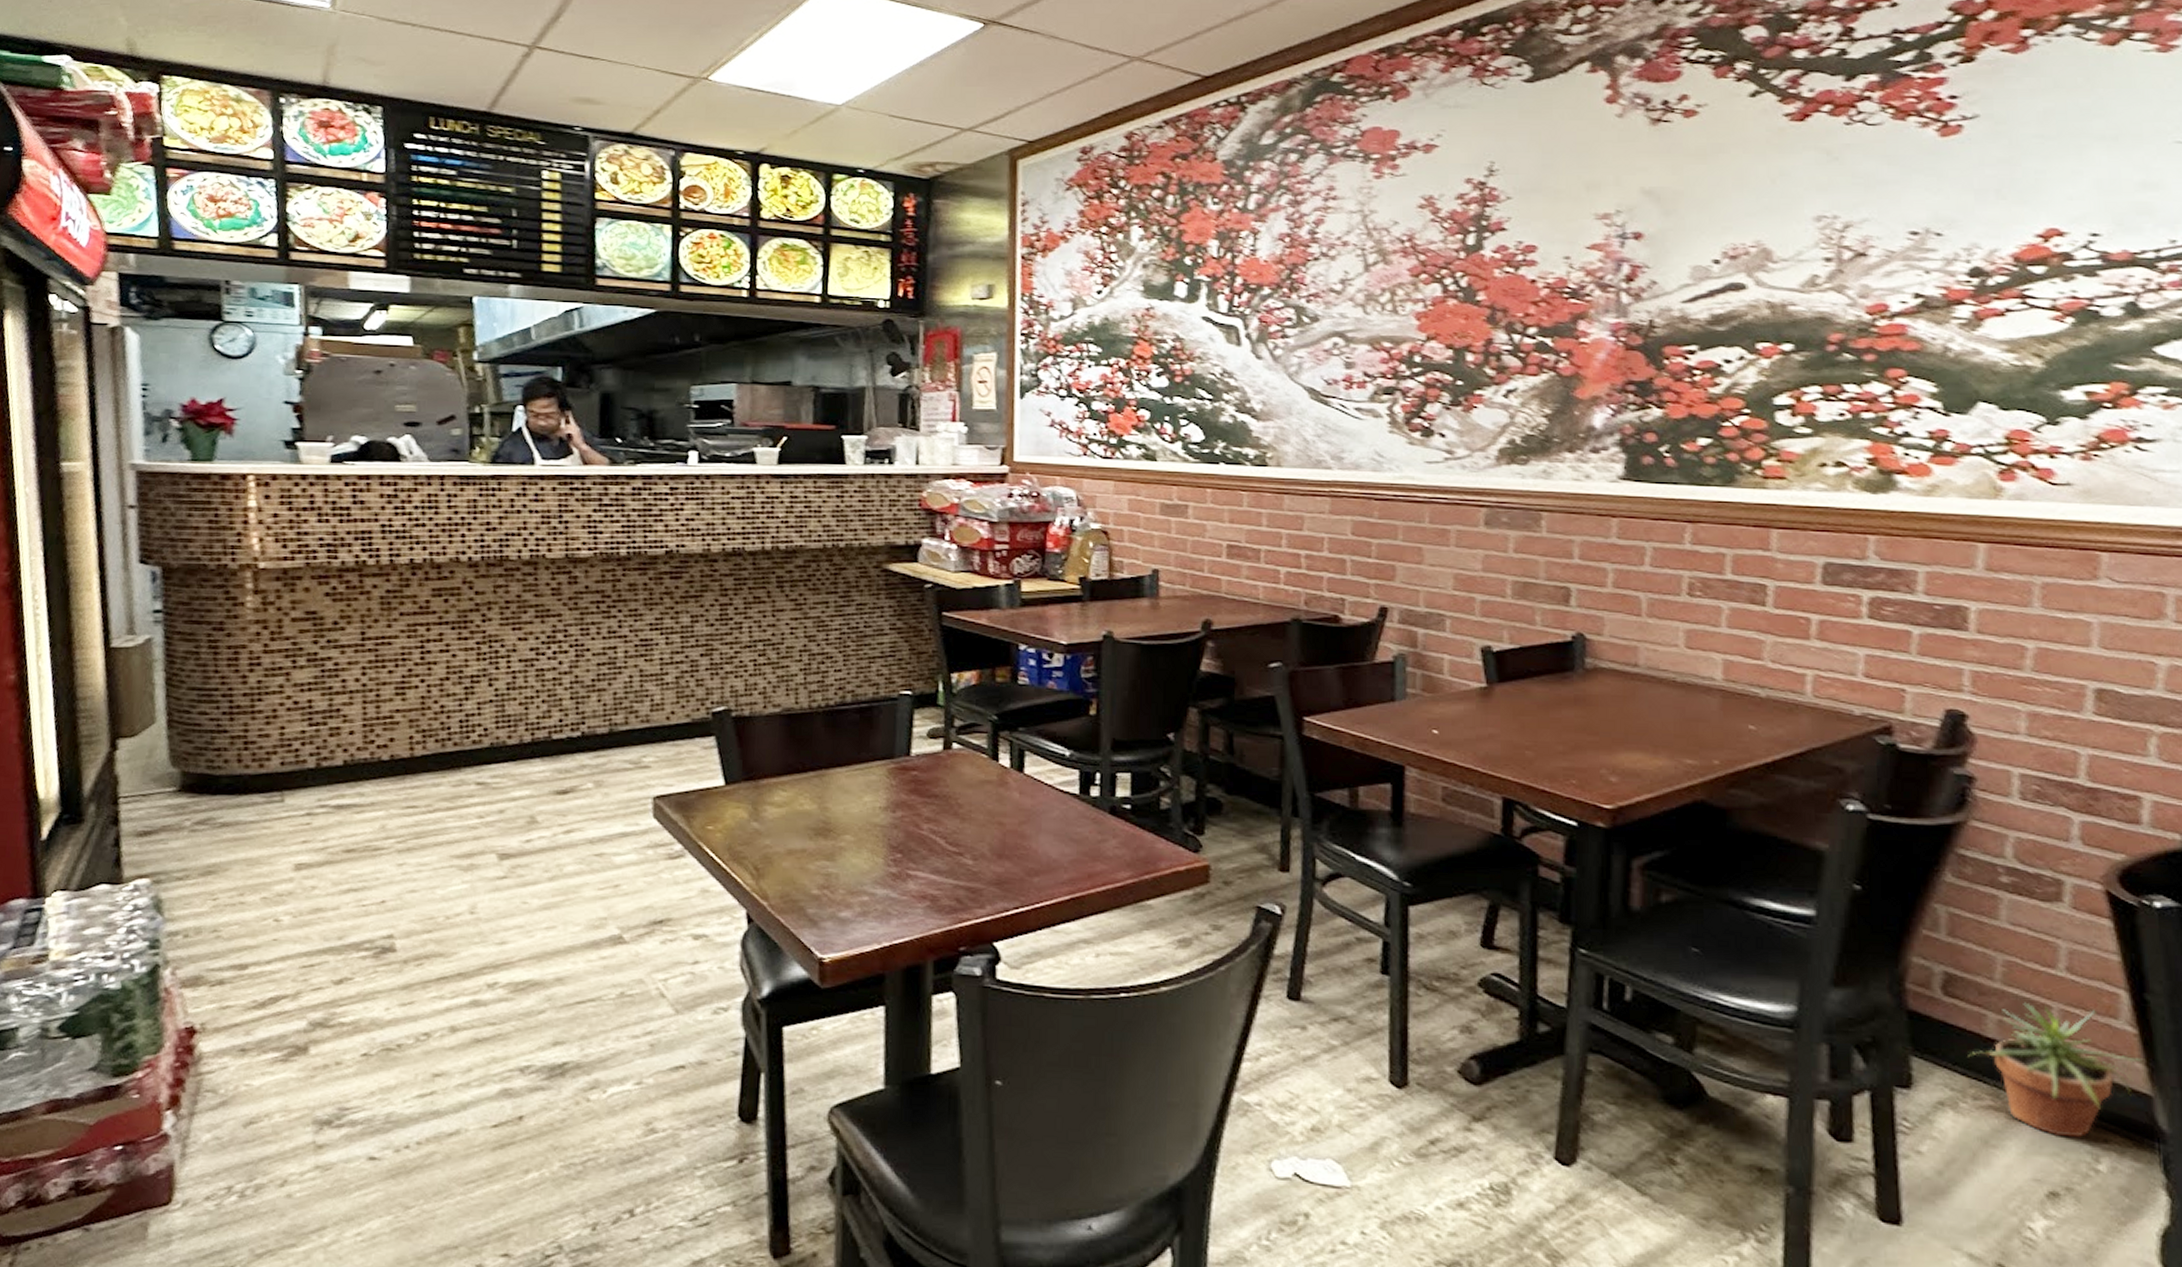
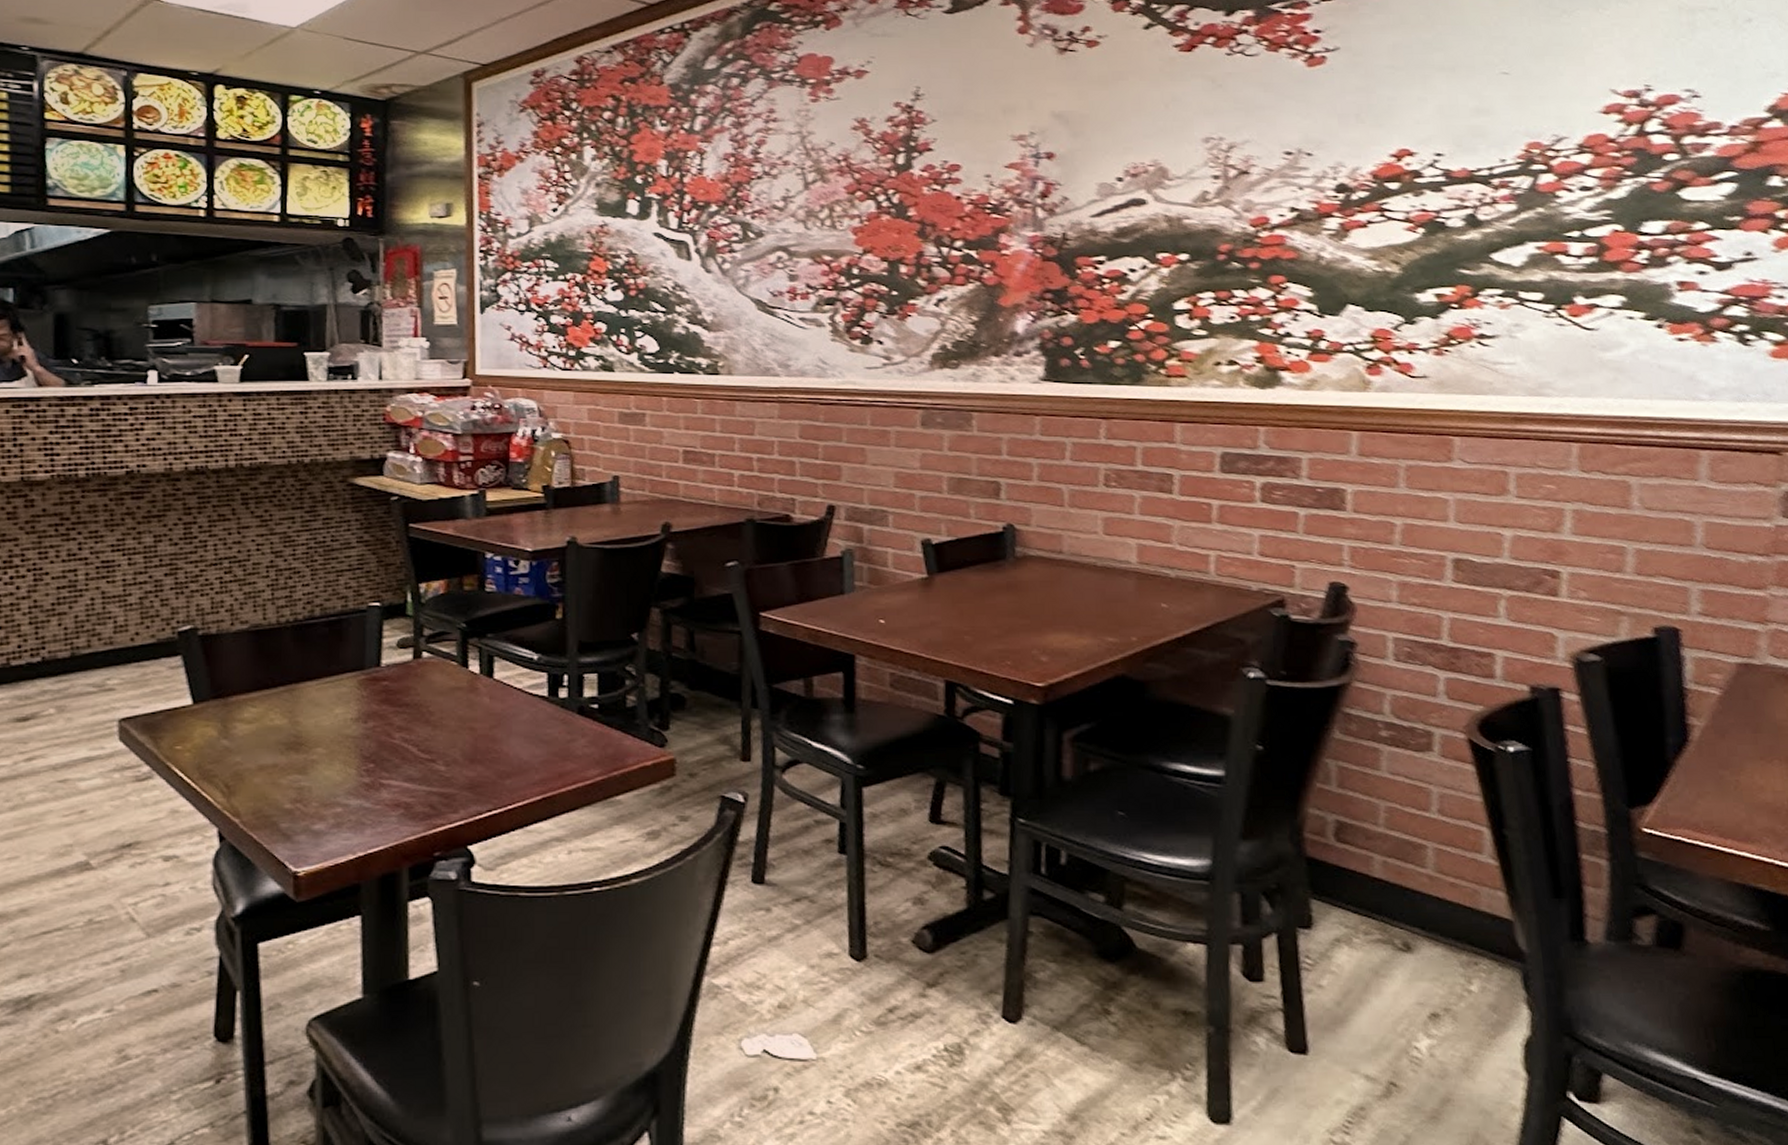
potted plant: present [1968,1002,2141,1138] -> none [1359,843,1502,963]

